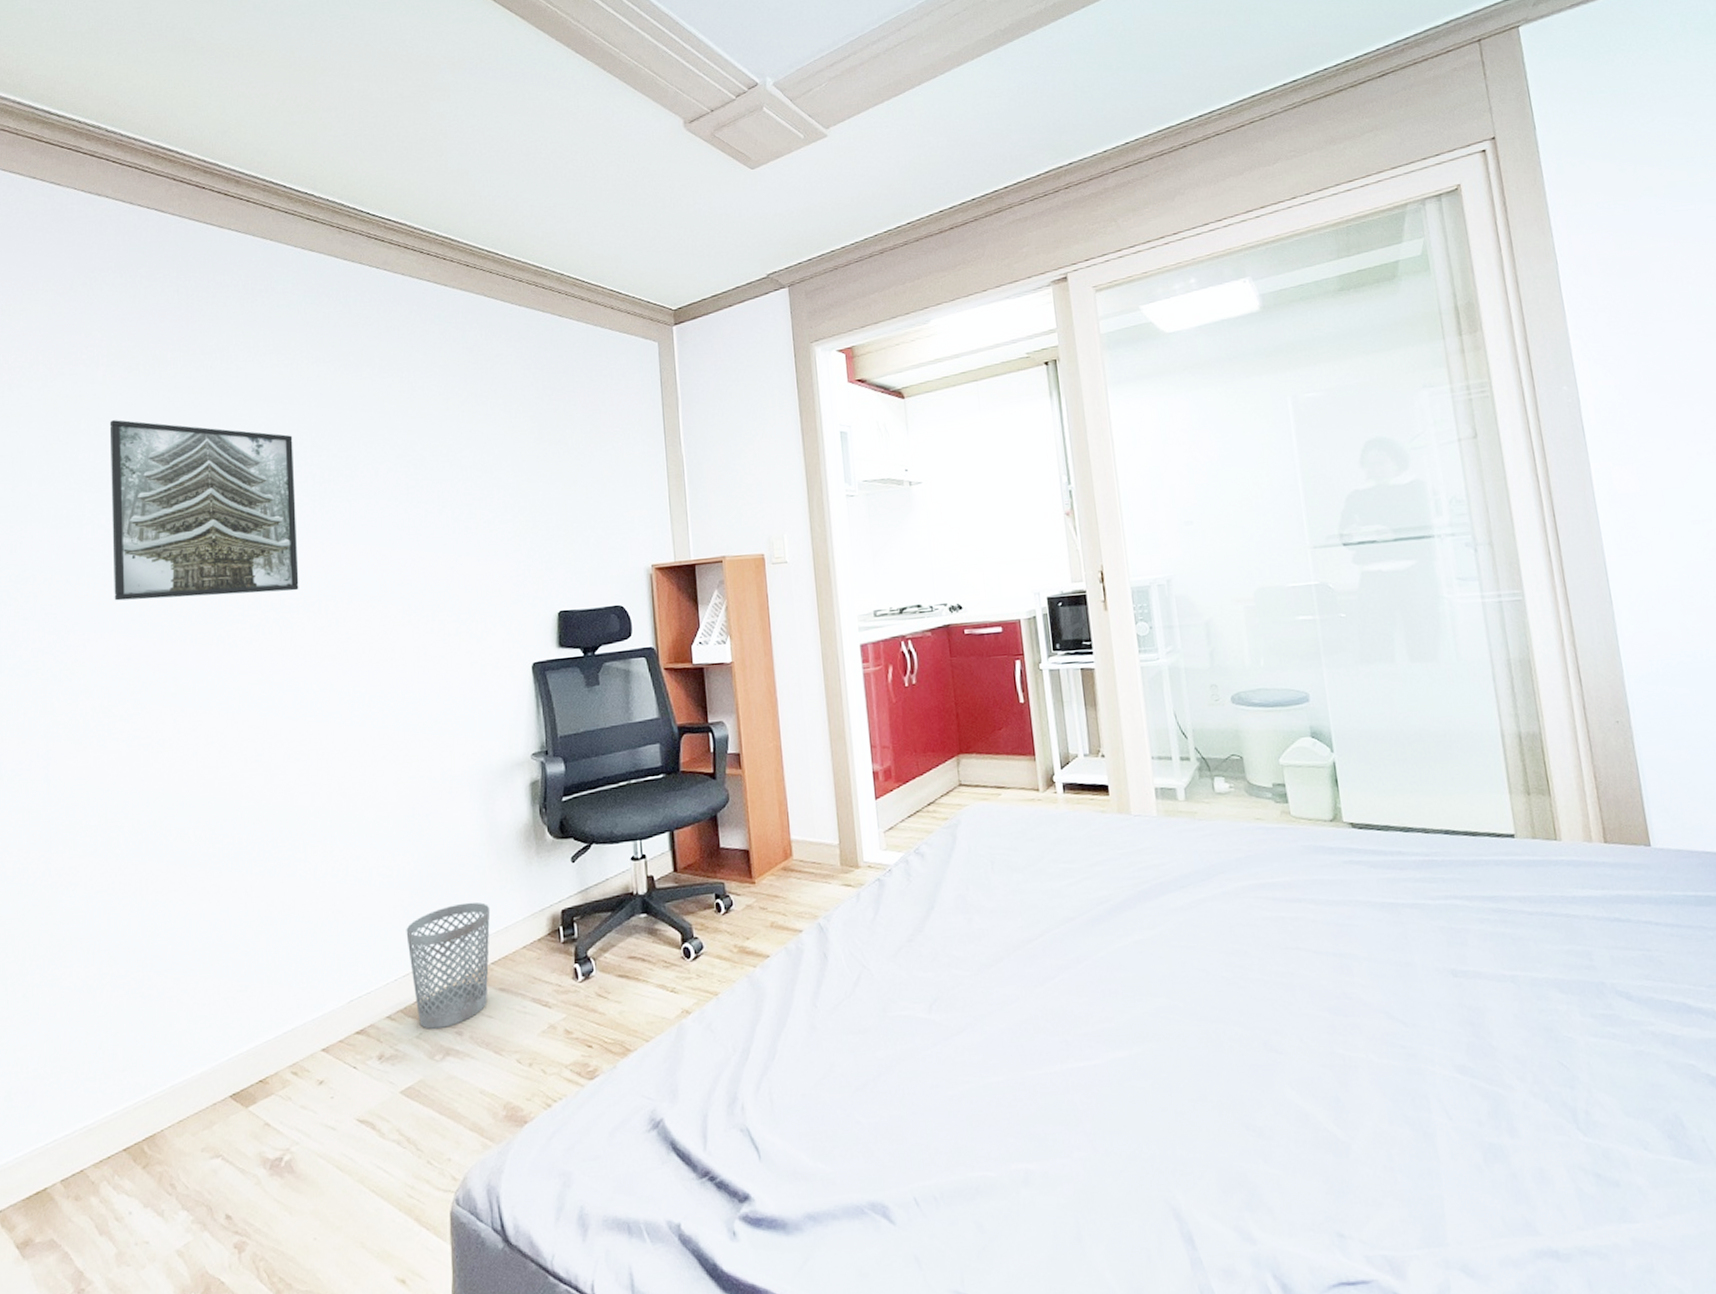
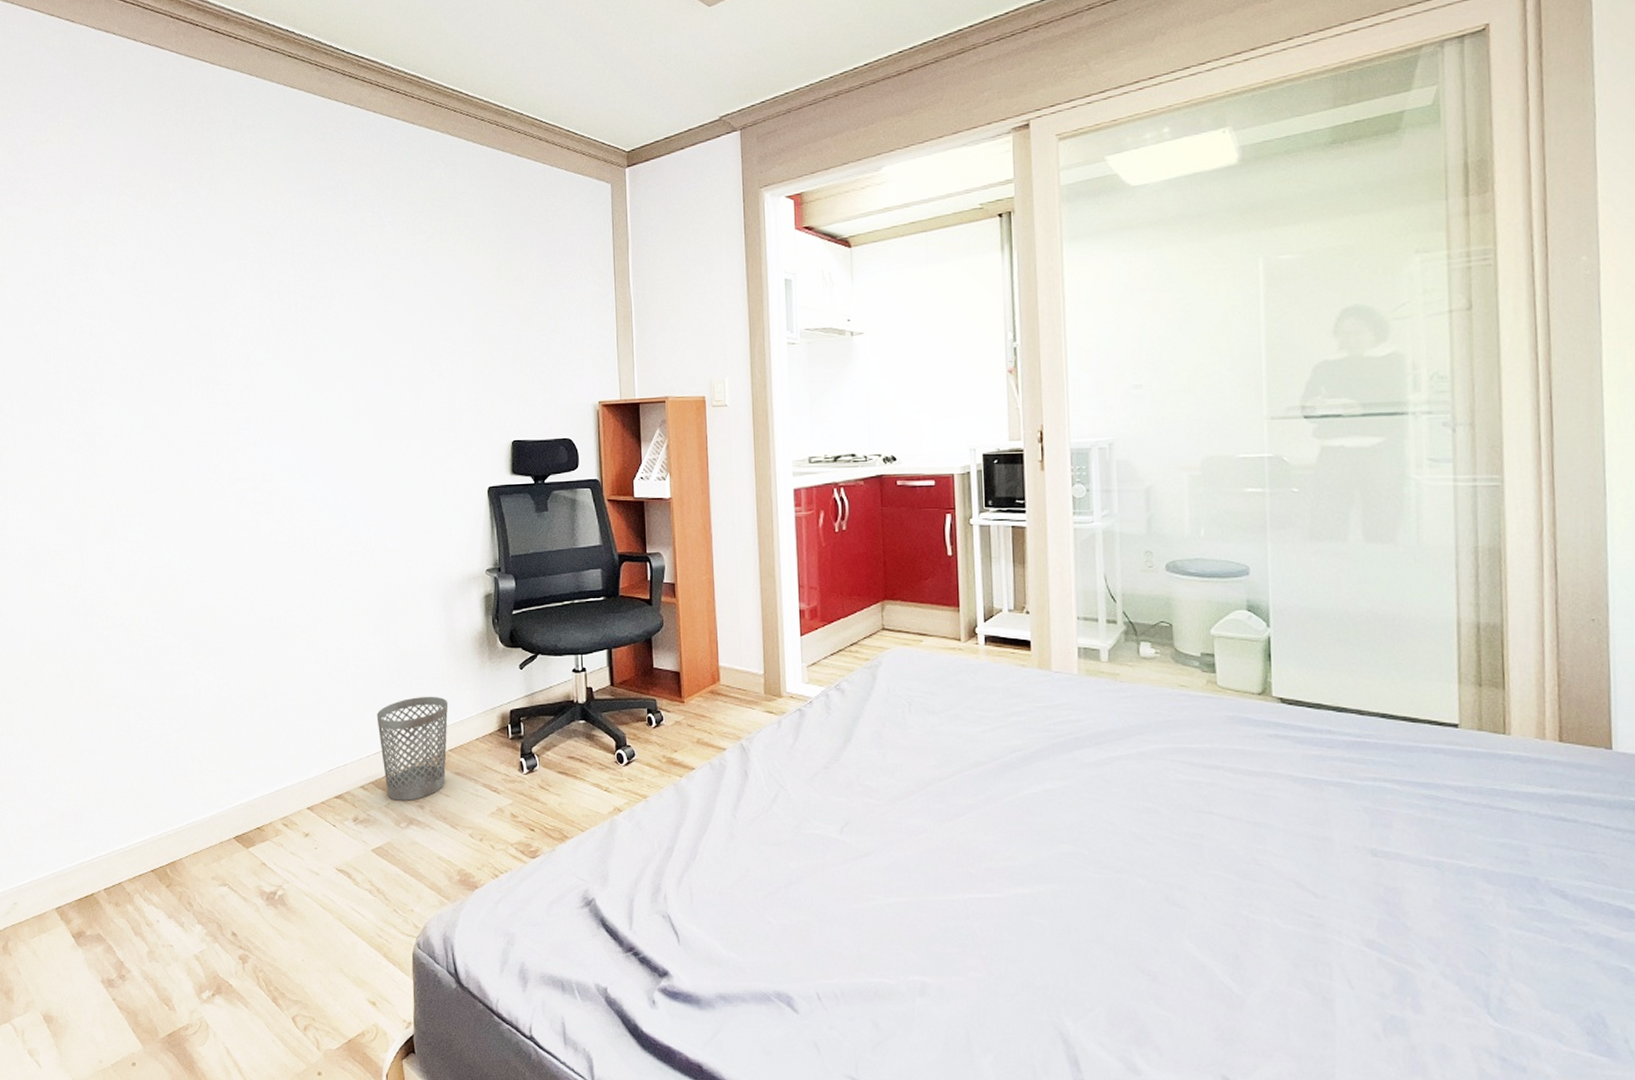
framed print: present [109,420,299,601] -> none [122,245,285,410]

